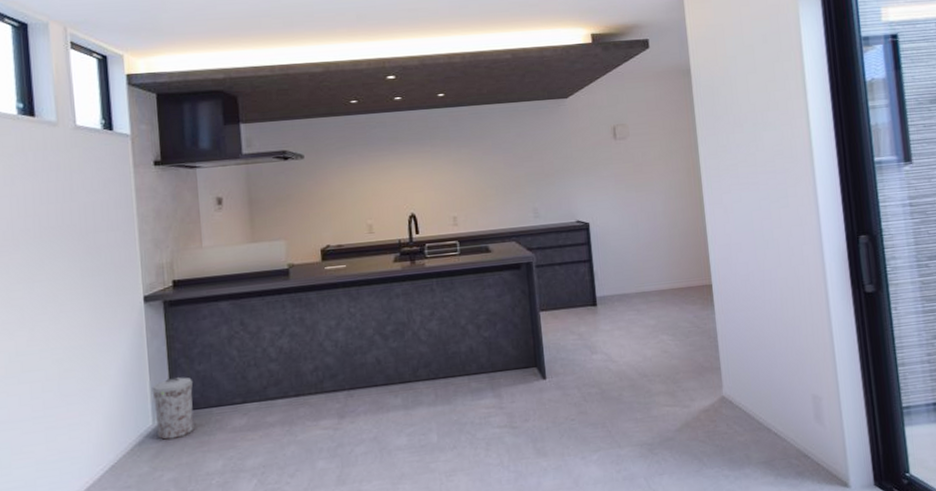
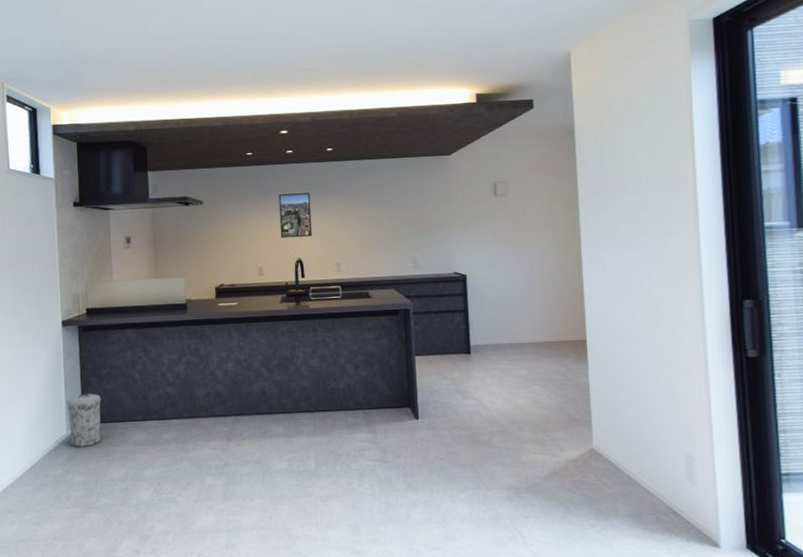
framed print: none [387,142,426,193] -> present [278,193,313,238]

